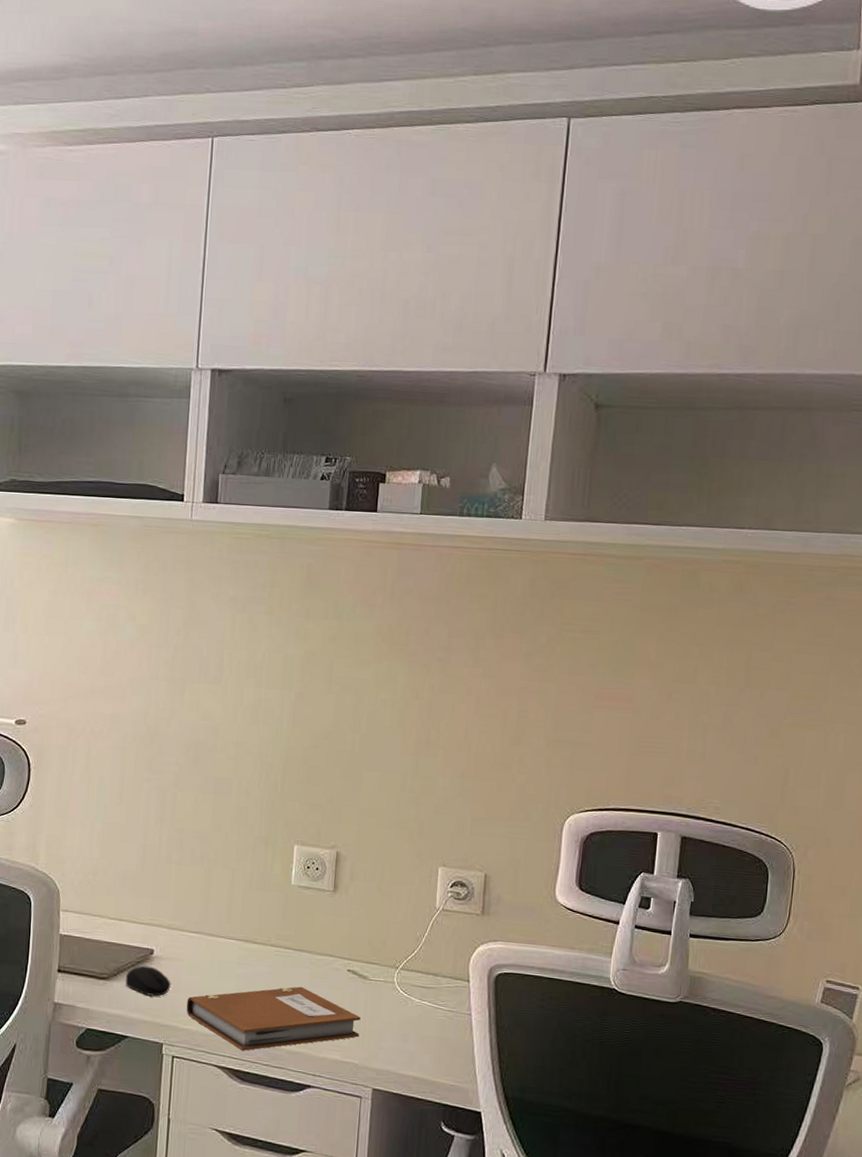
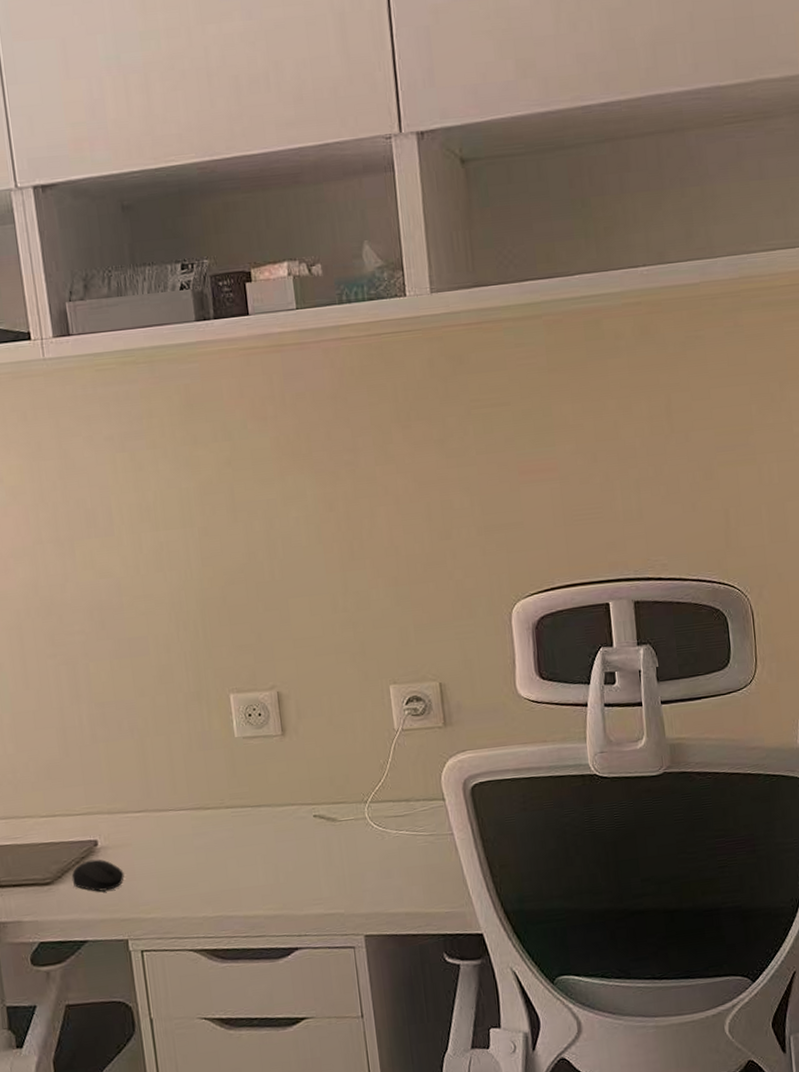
notebook: present [186,986,361,1051] -> none [145,844,340,927]

